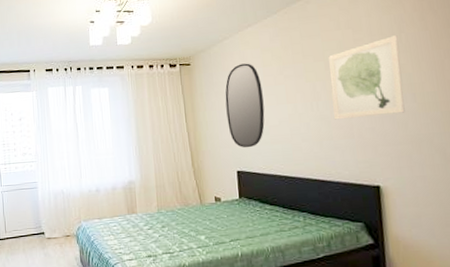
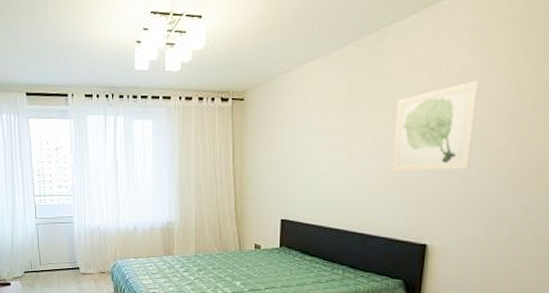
home mirror: present [225,63,265,148] -> none [277,102,319,196]

